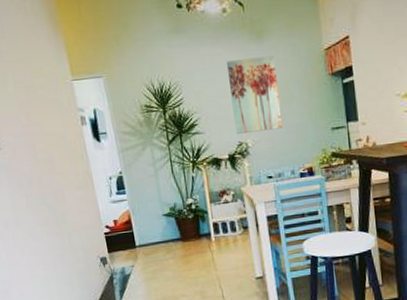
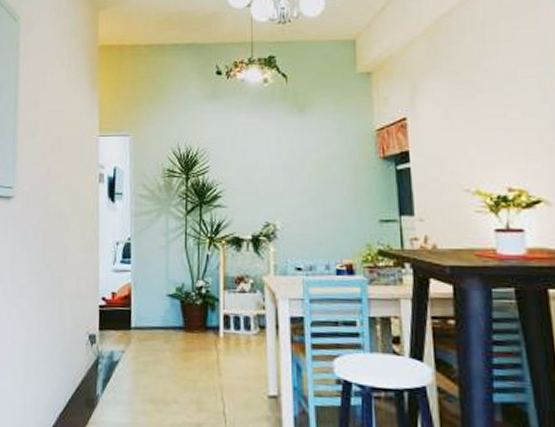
wall art: present [226,55,283,134] -> none [261,131,320,213]

